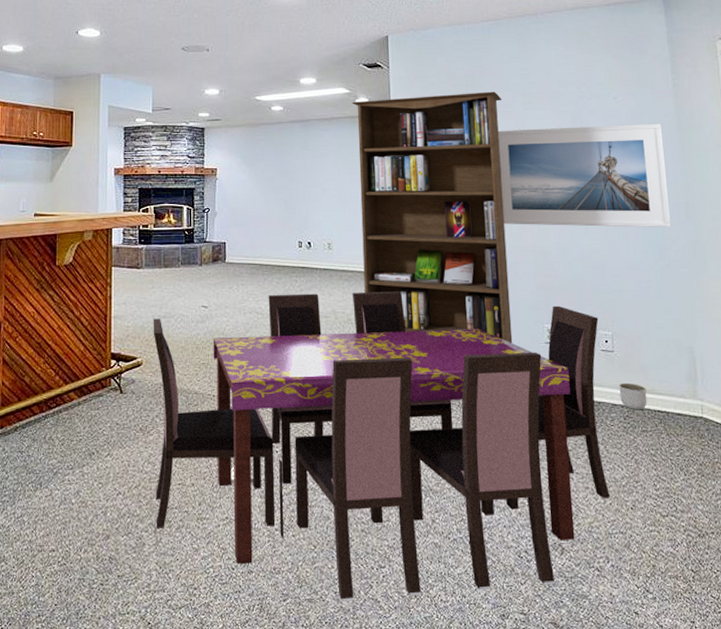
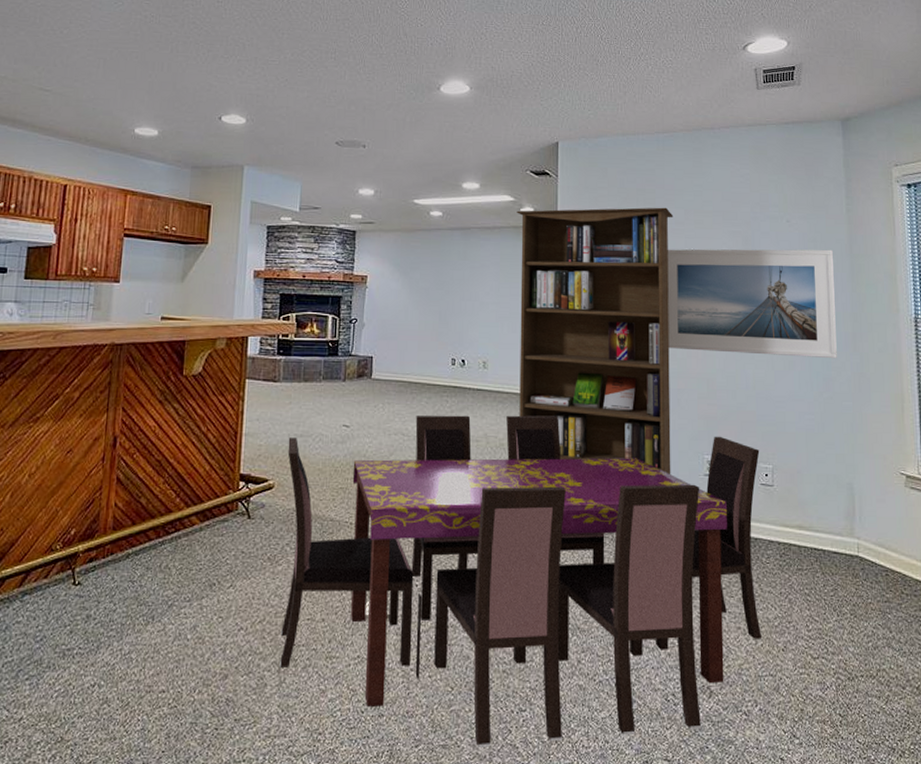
planter: present [619,382,647,410] -> none [777,518,804,548]

